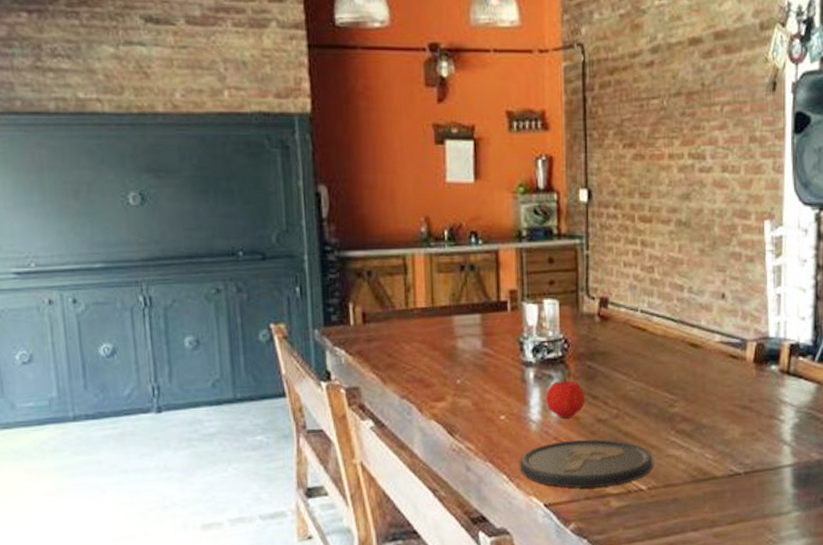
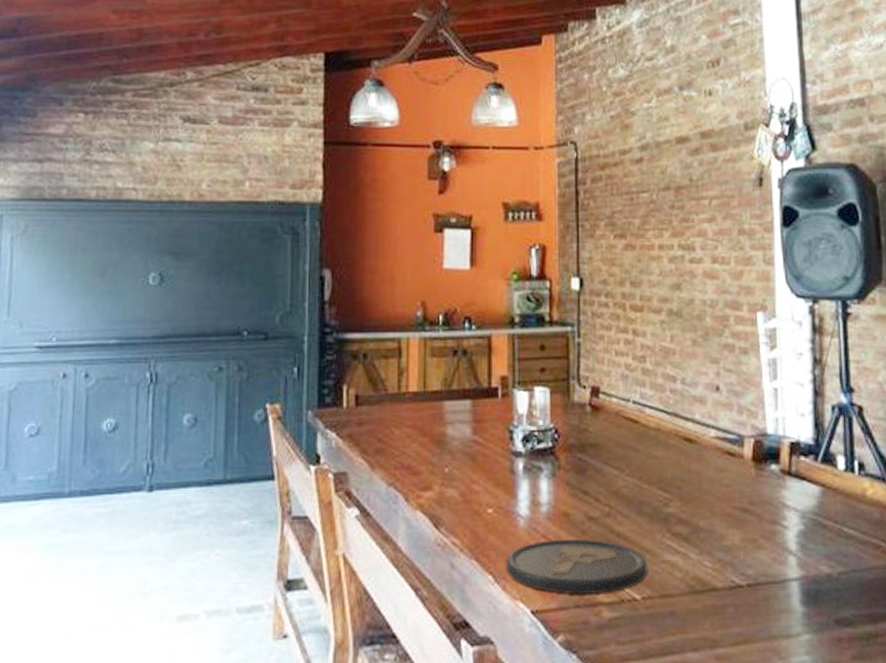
fruit: present [545,377,586,419] -> none [534,470,576,515]

